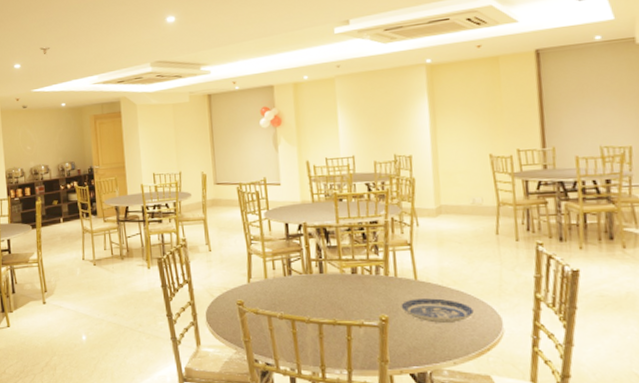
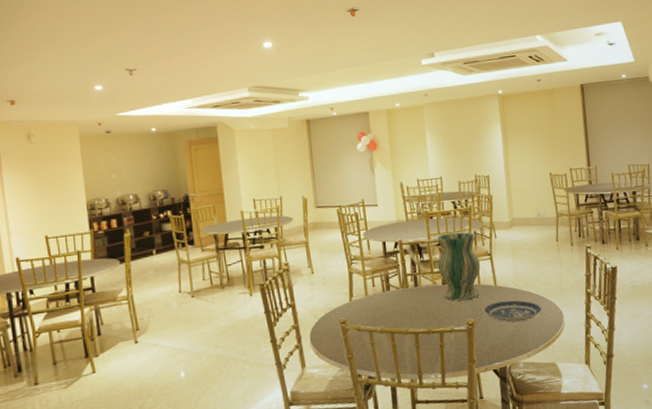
vase: none [346,217,399,294] -> present [437,232,481,301]

